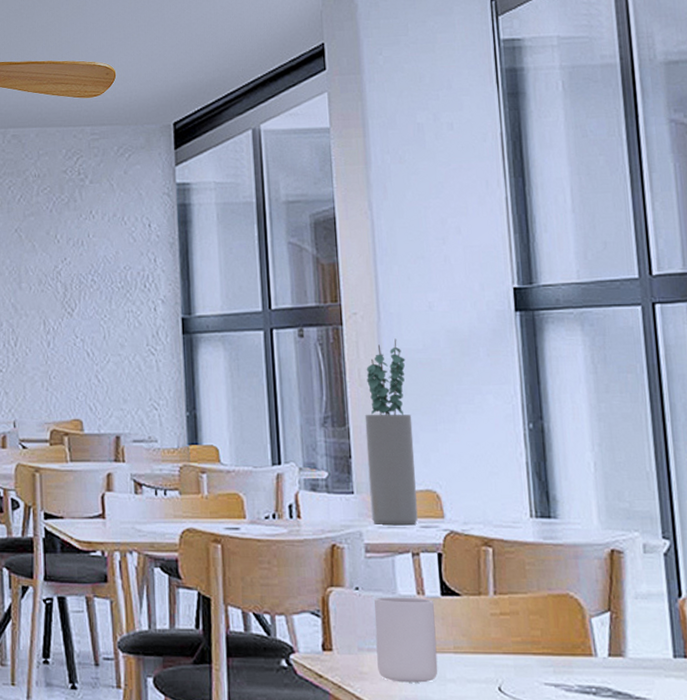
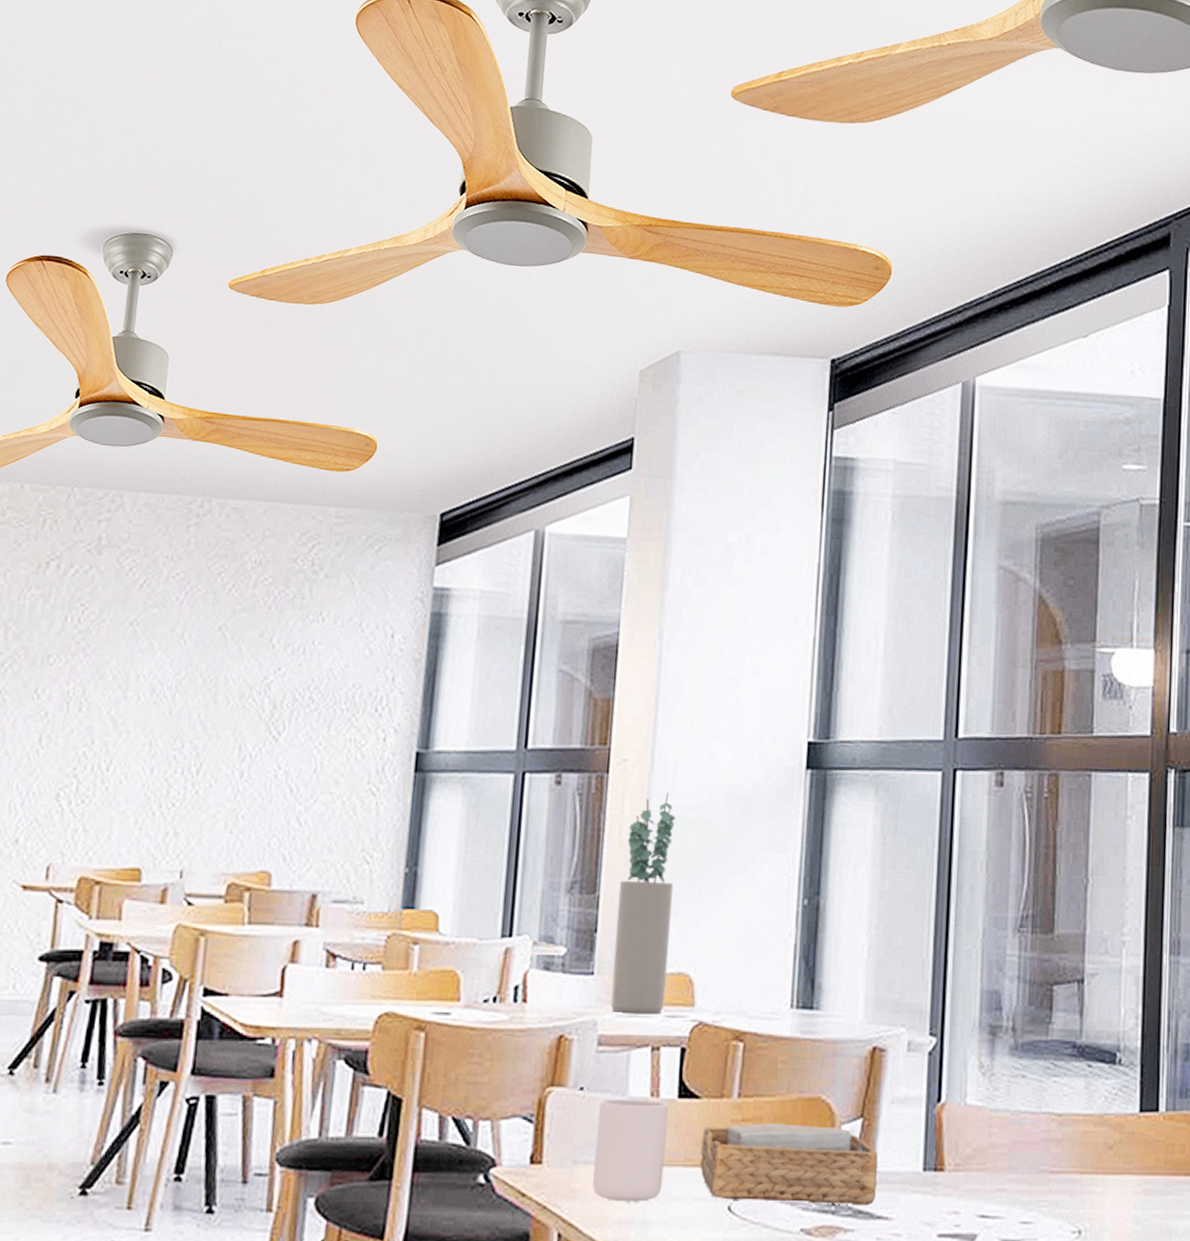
napkin holder: none [466,616,632,688] -> present [700,1123,878,1206]

